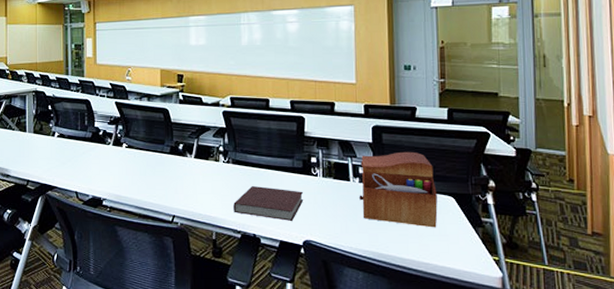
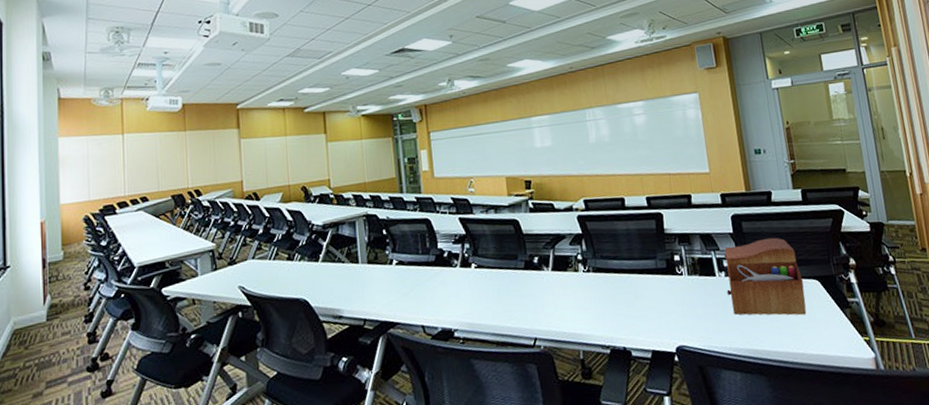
notebook: present [233,185,304,221] -> none [598,293,671,328]

